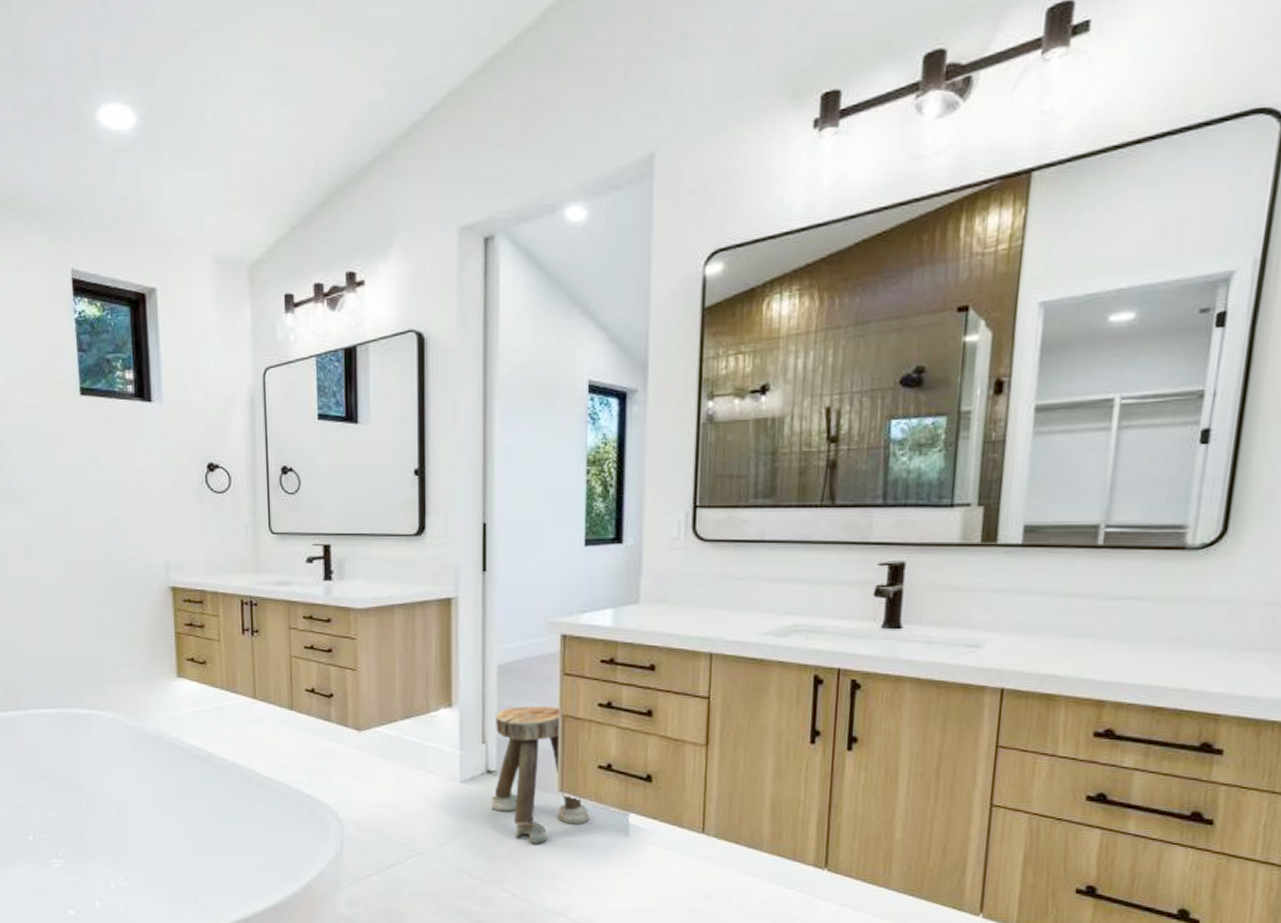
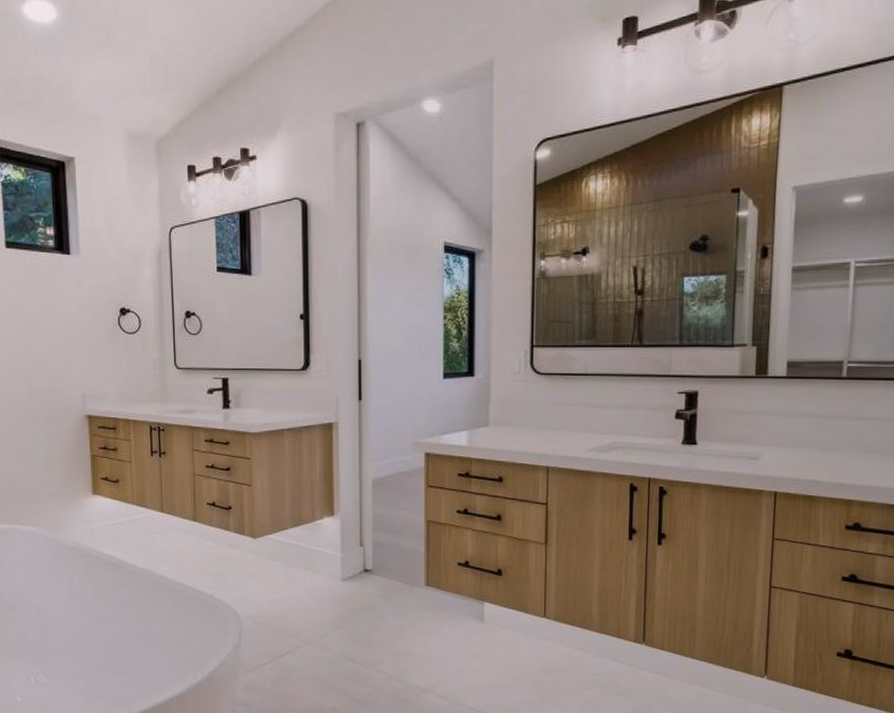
stool: present [491,706,589,844] -> none [368,514,451,631]

